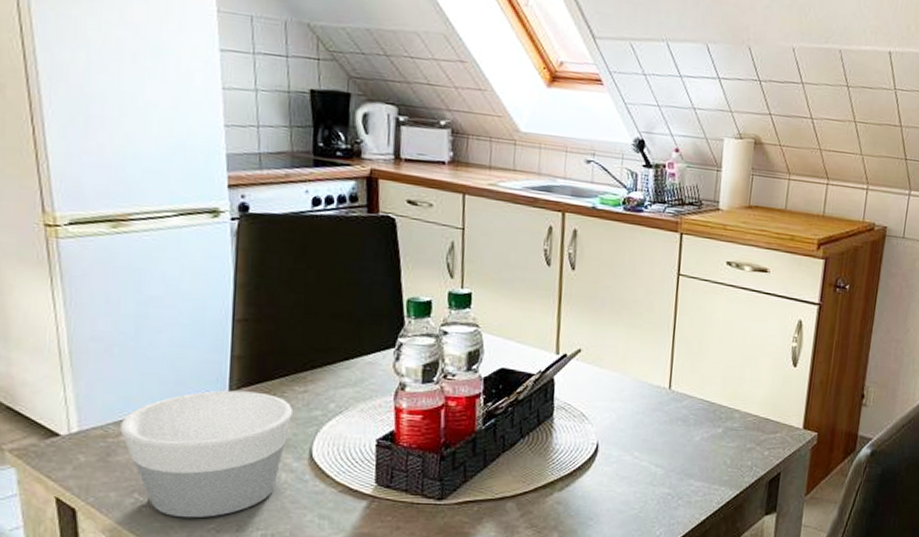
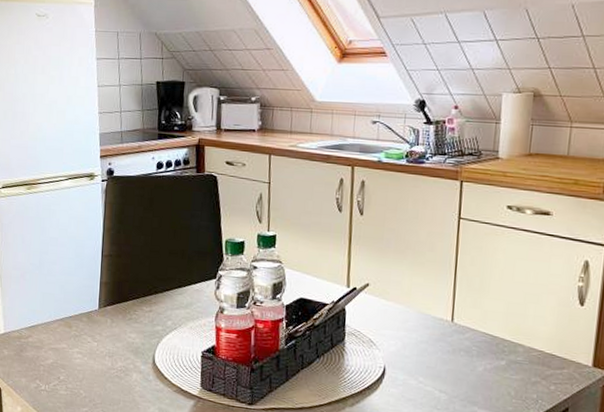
bowl: present [120,390,292,518] -> none [29,308,141,403]

